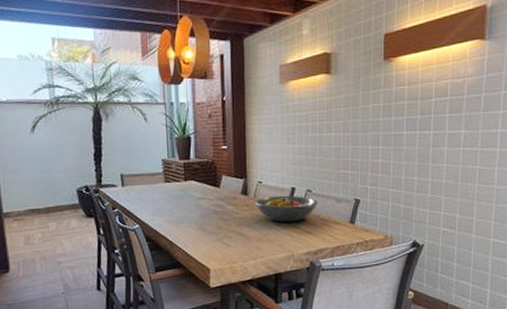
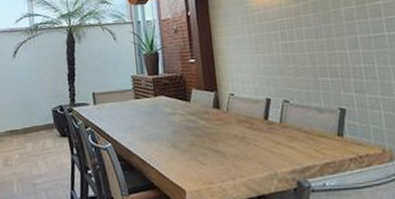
fruit bowl: present [255,195,318,223] -> none [228,107,298,137]

